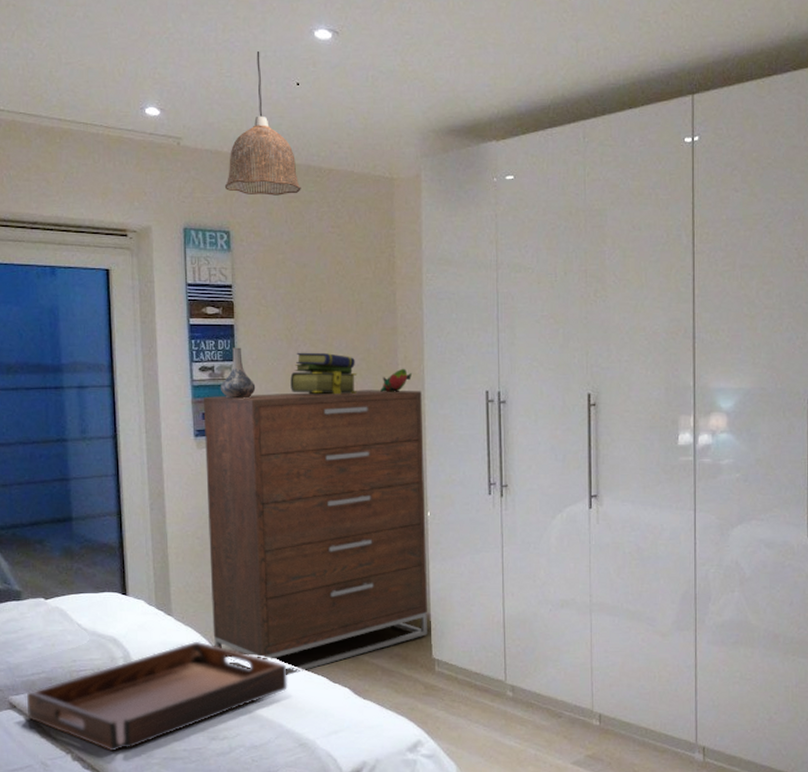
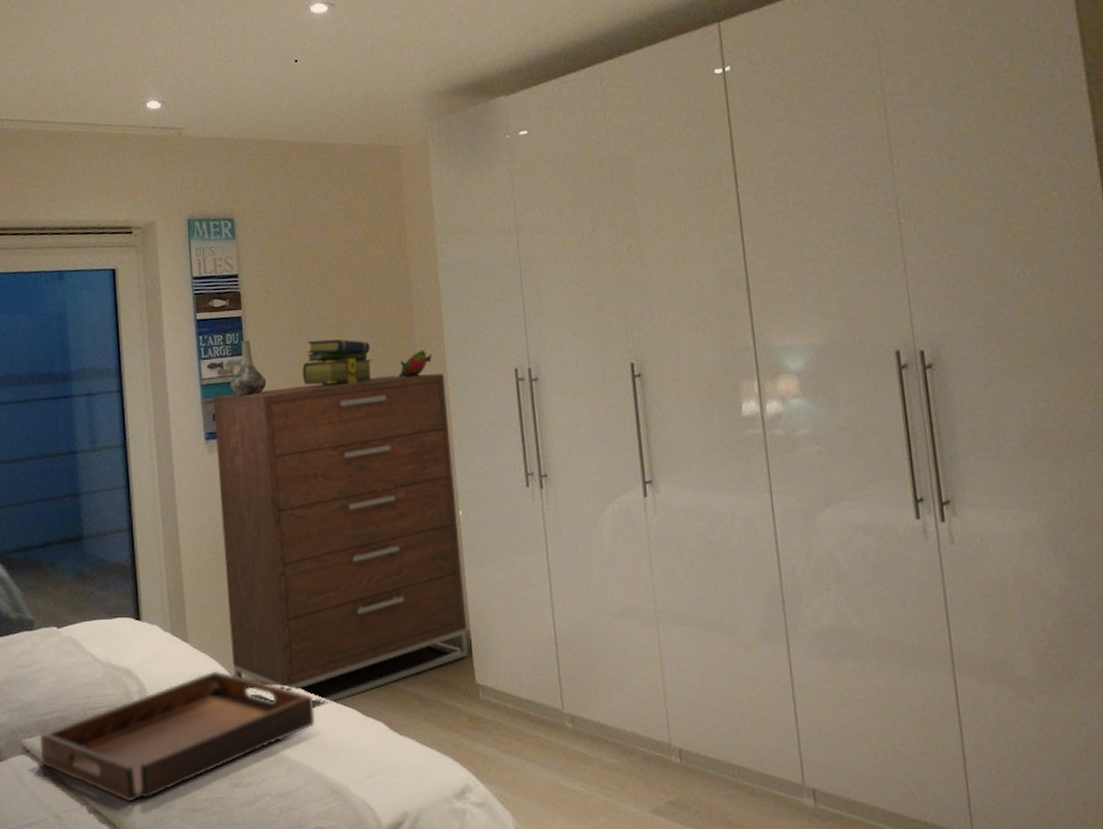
pendant lamp: present [224,52,301,196] -> none [227,33,304,179]

